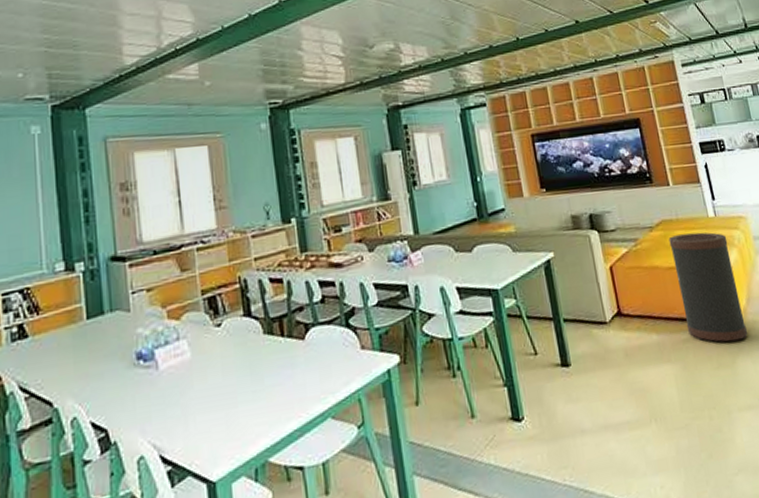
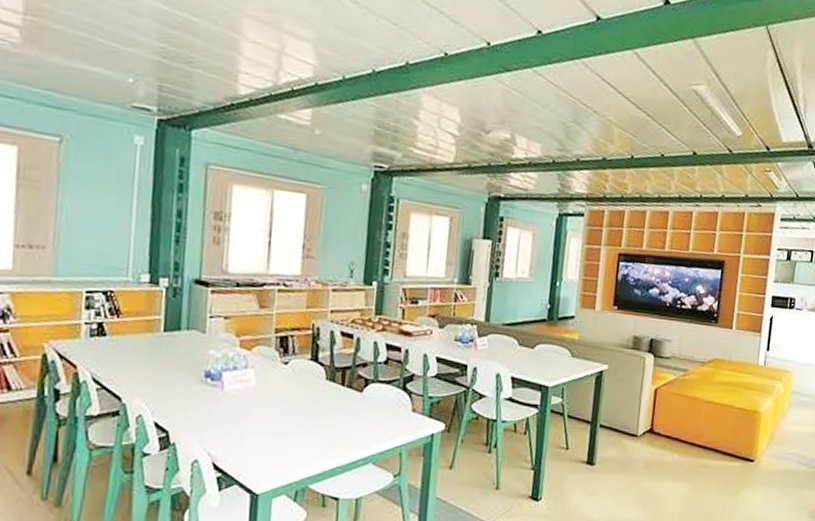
trash can: present [668,232,748,342] -> none [707,374,768,476]

